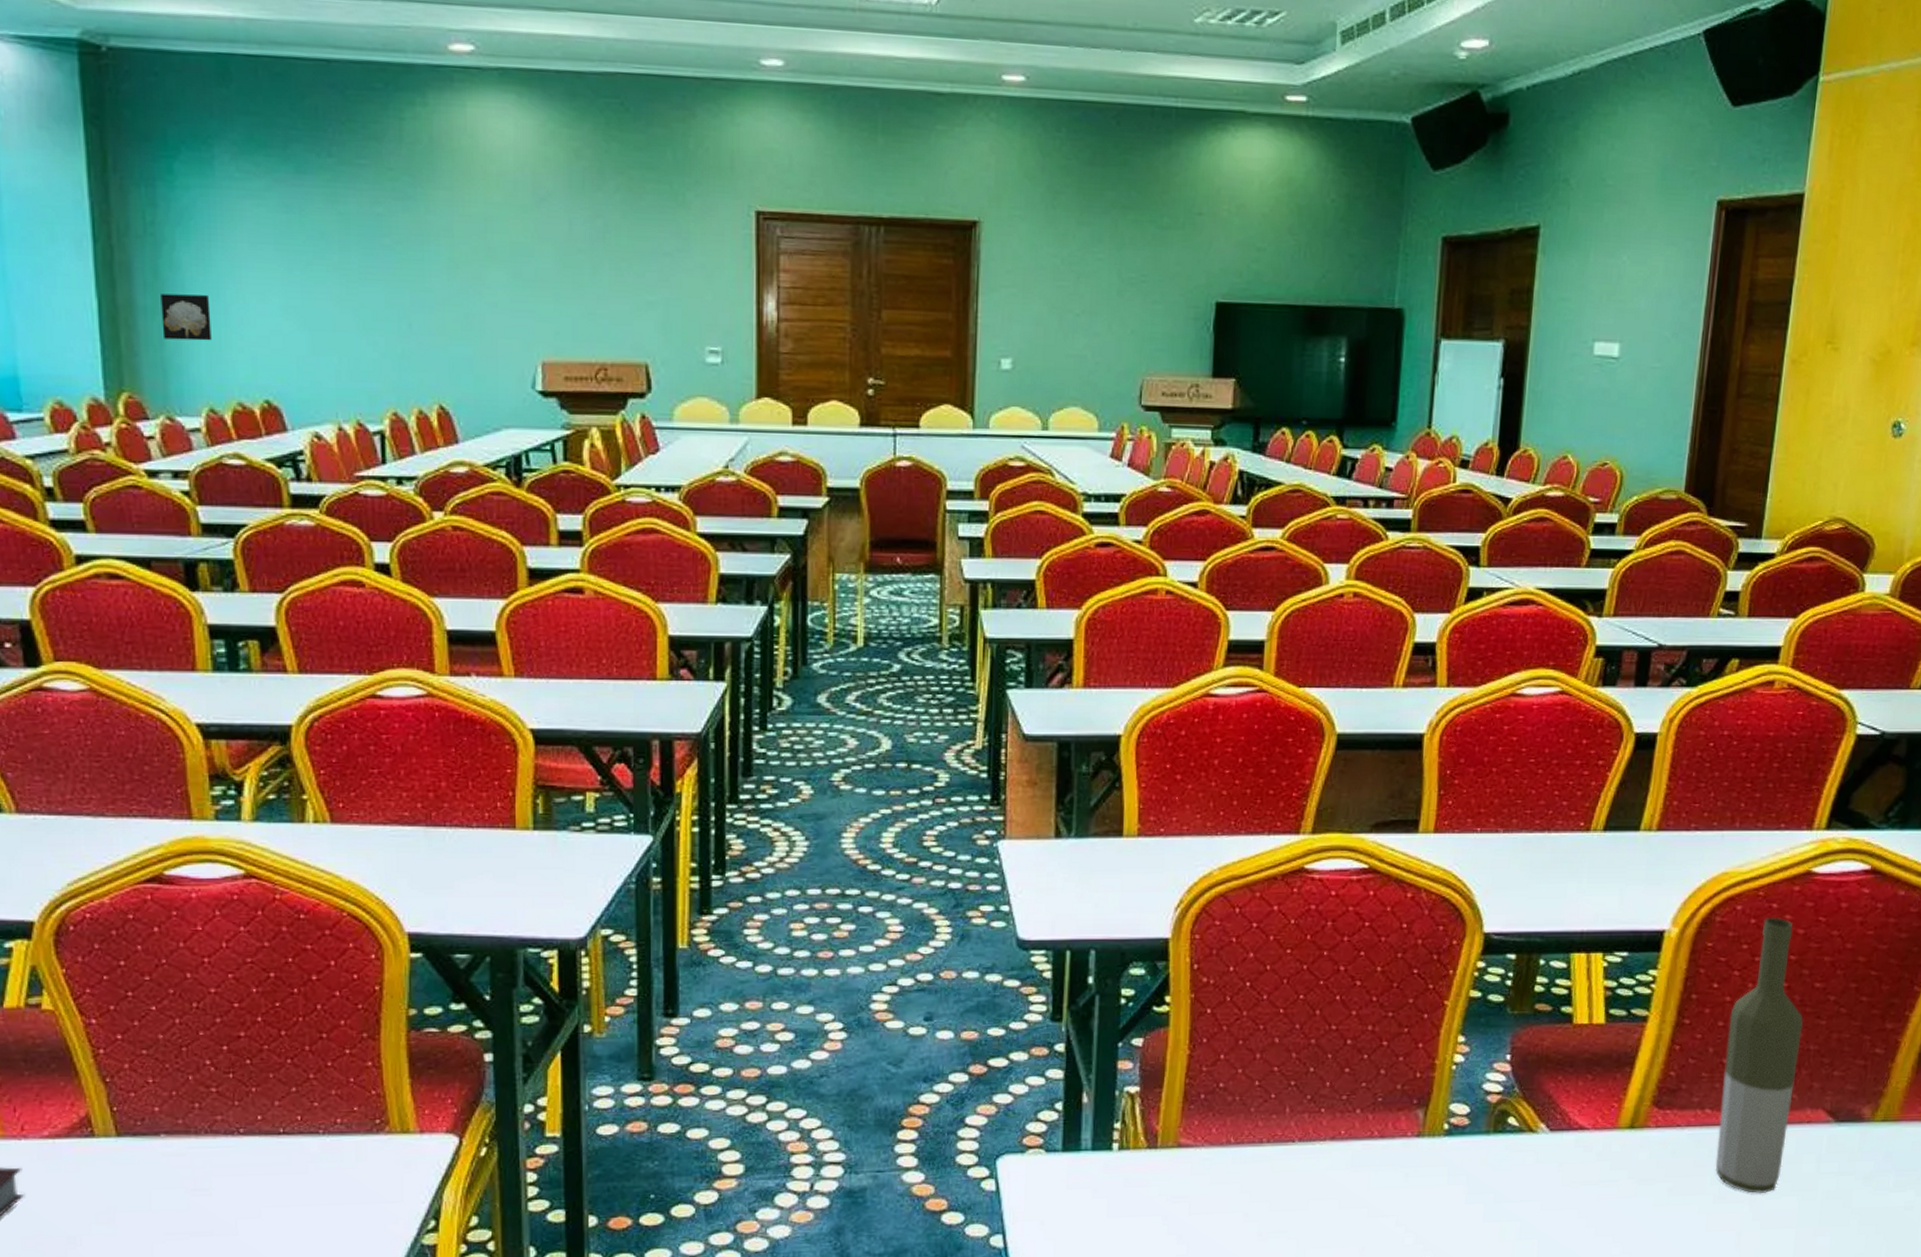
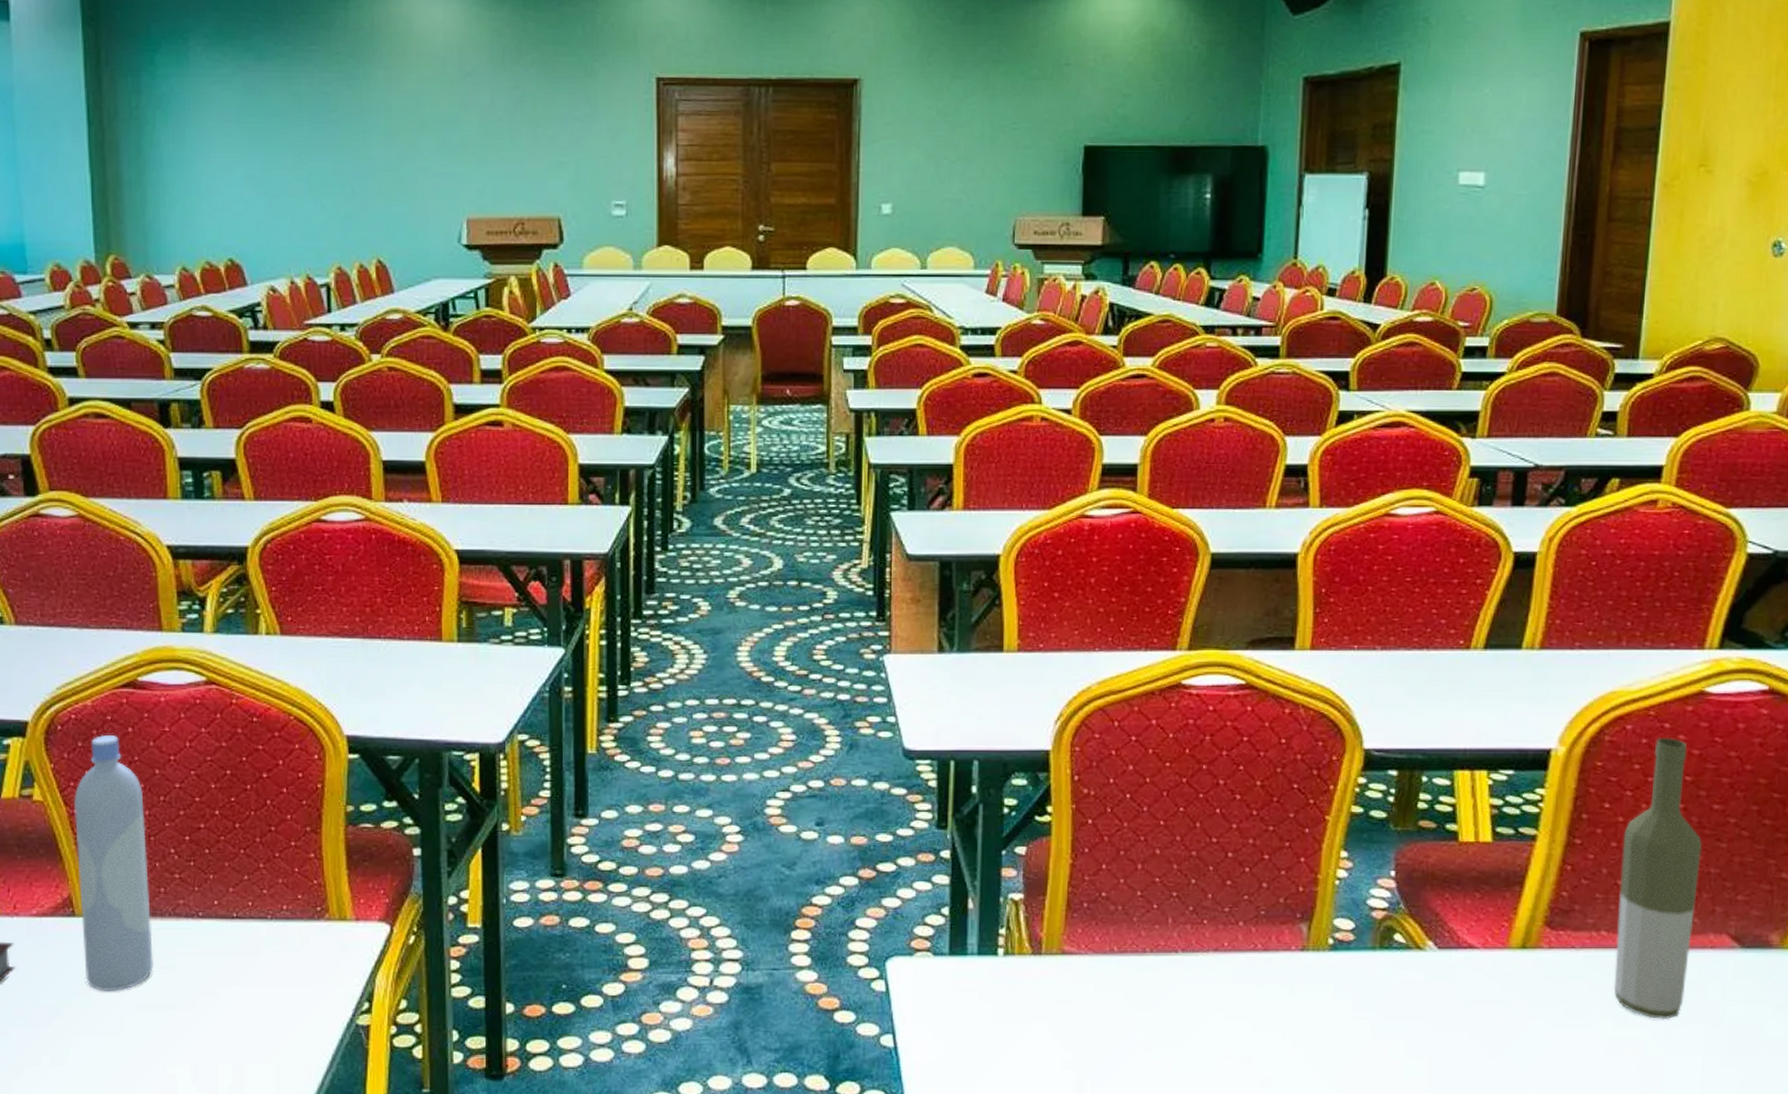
bottle: none [89,936,188,1218] -> present [73,735,153,991]
wall art: present [161,294,212,341] -> none [143,168,185,208]

